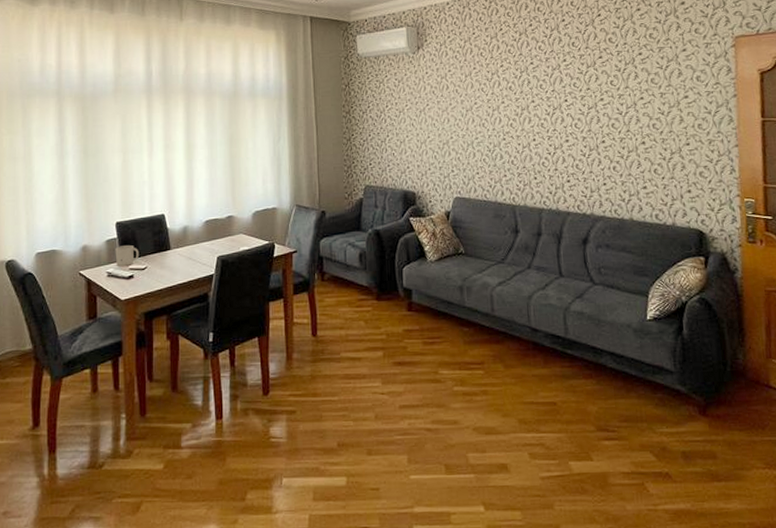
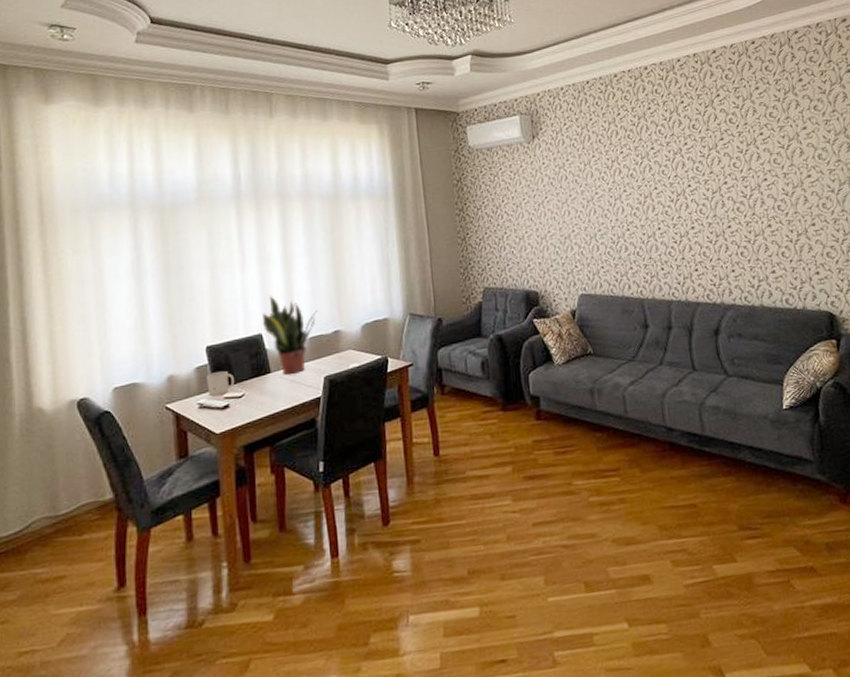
potted plant: none [165,181,214,253] -> present [262,296,318,375]

